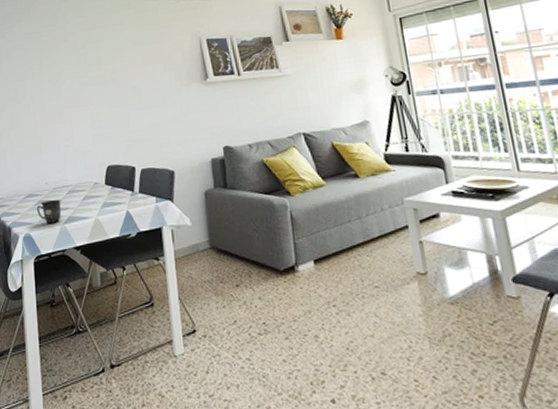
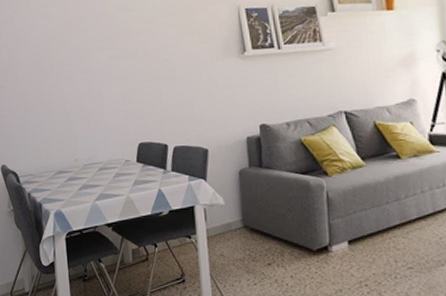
mug: present [36,199,61,224] -> none [67,176,92,200]

